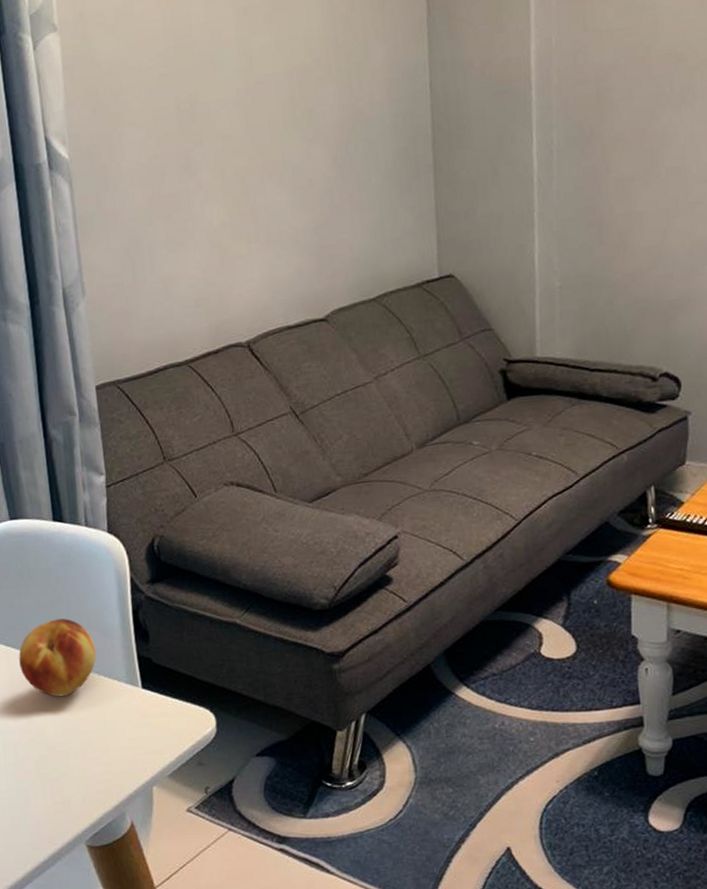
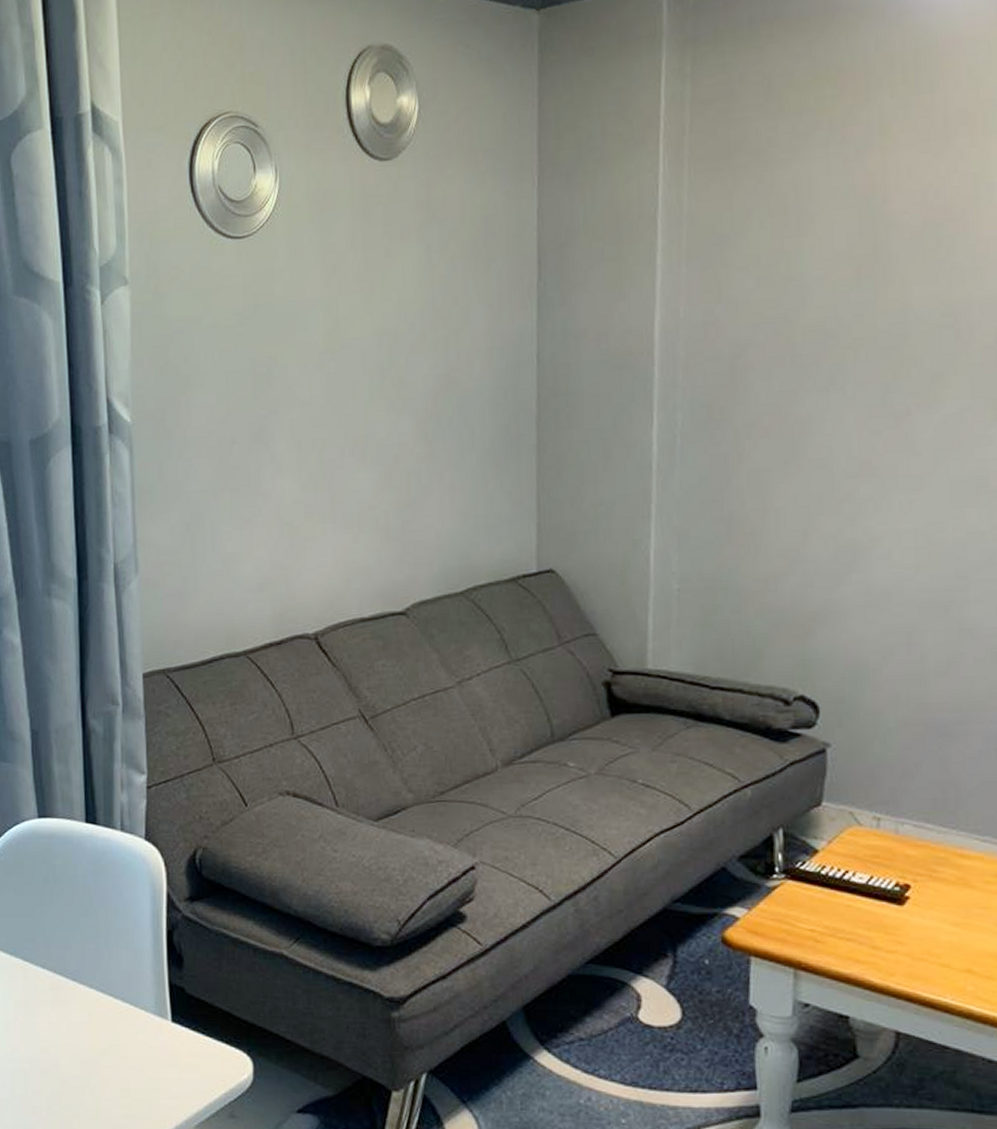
fruit: present [19,618,97,697] -> none [37,934,123,1024]

